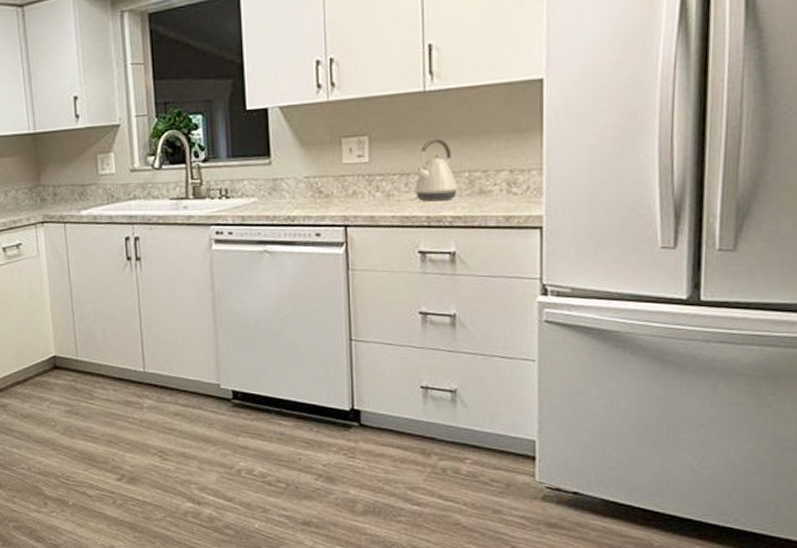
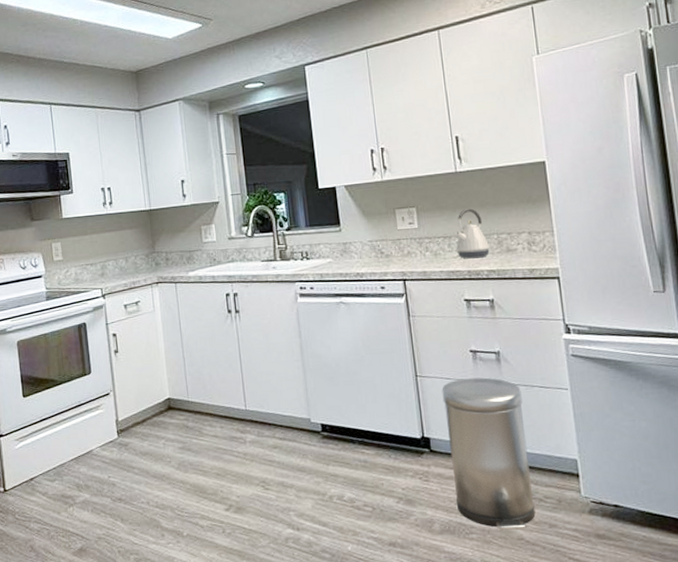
pedal bin: none [380,344,478,514] -> present [441,377,536,530]

